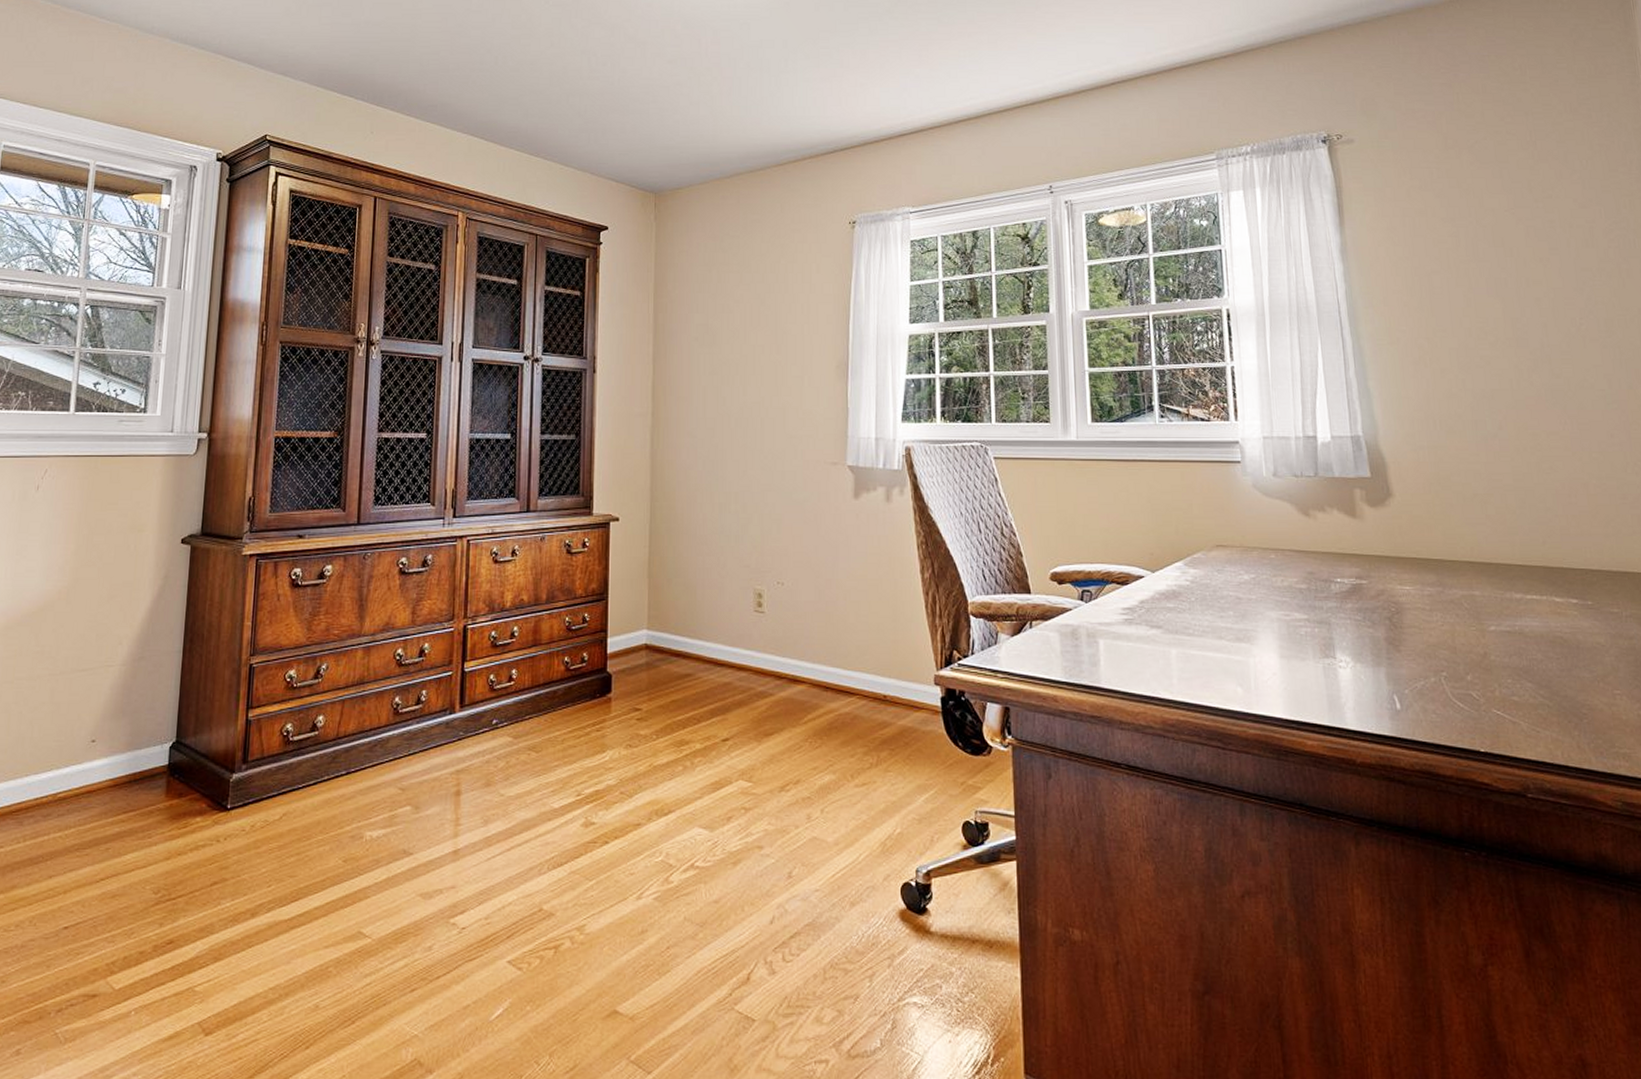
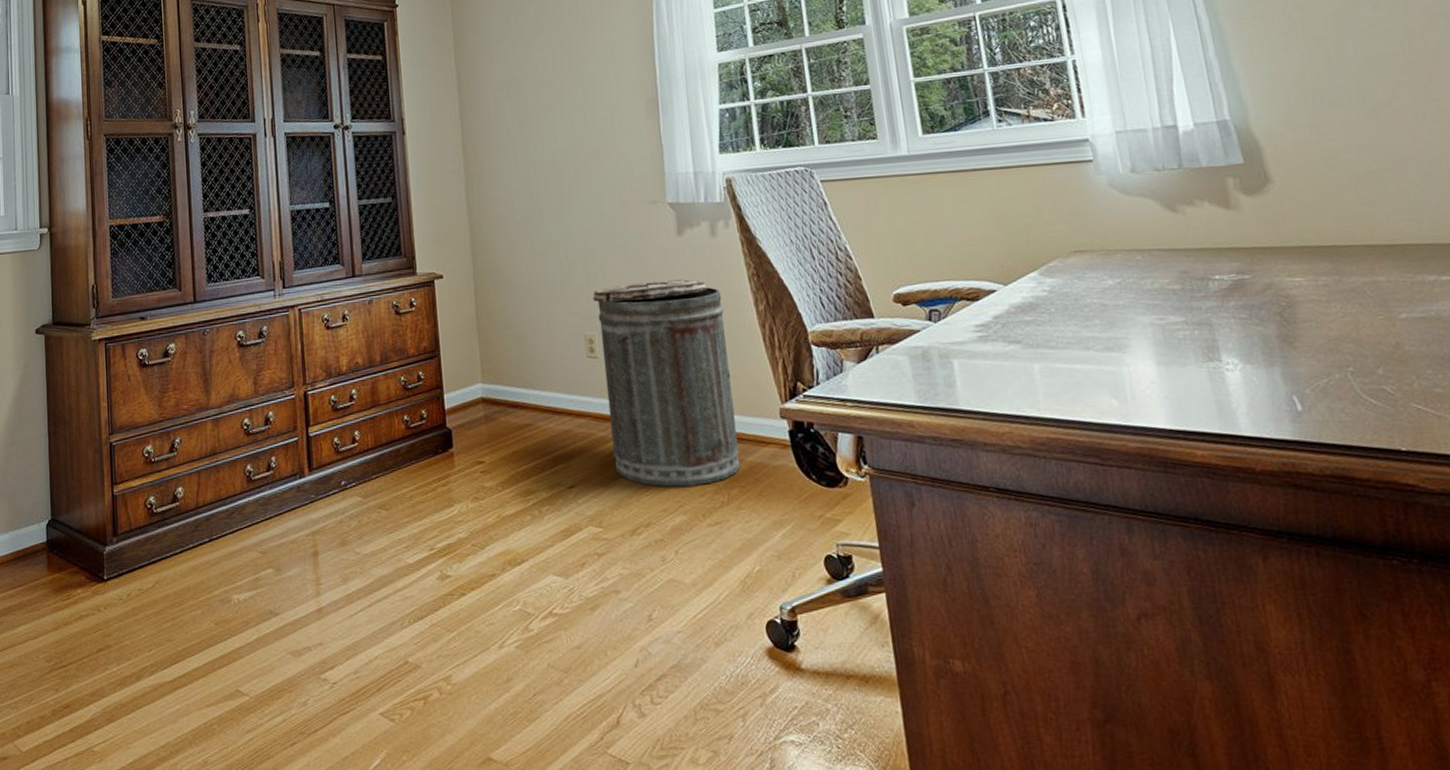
trash can: none [766,542,892,745] -> present [593,279,741,487]

